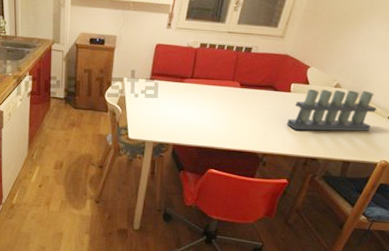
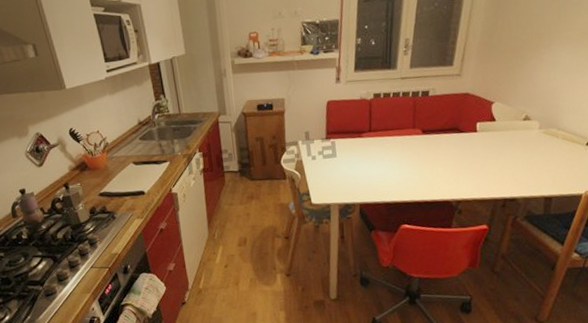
candle holder: present [286,88,376,132] -> none [477,119,572,172]

